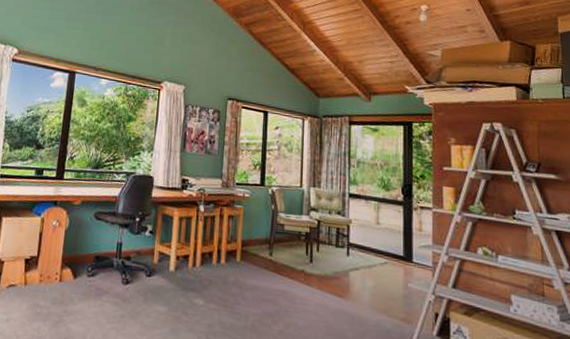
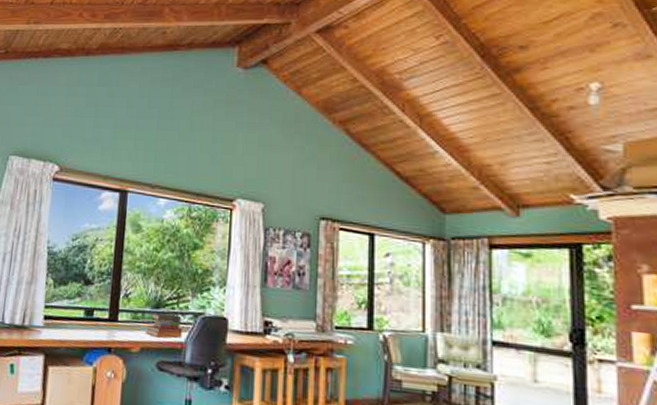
books: none [85,172,117,193] -> present [144,313,183,338]

